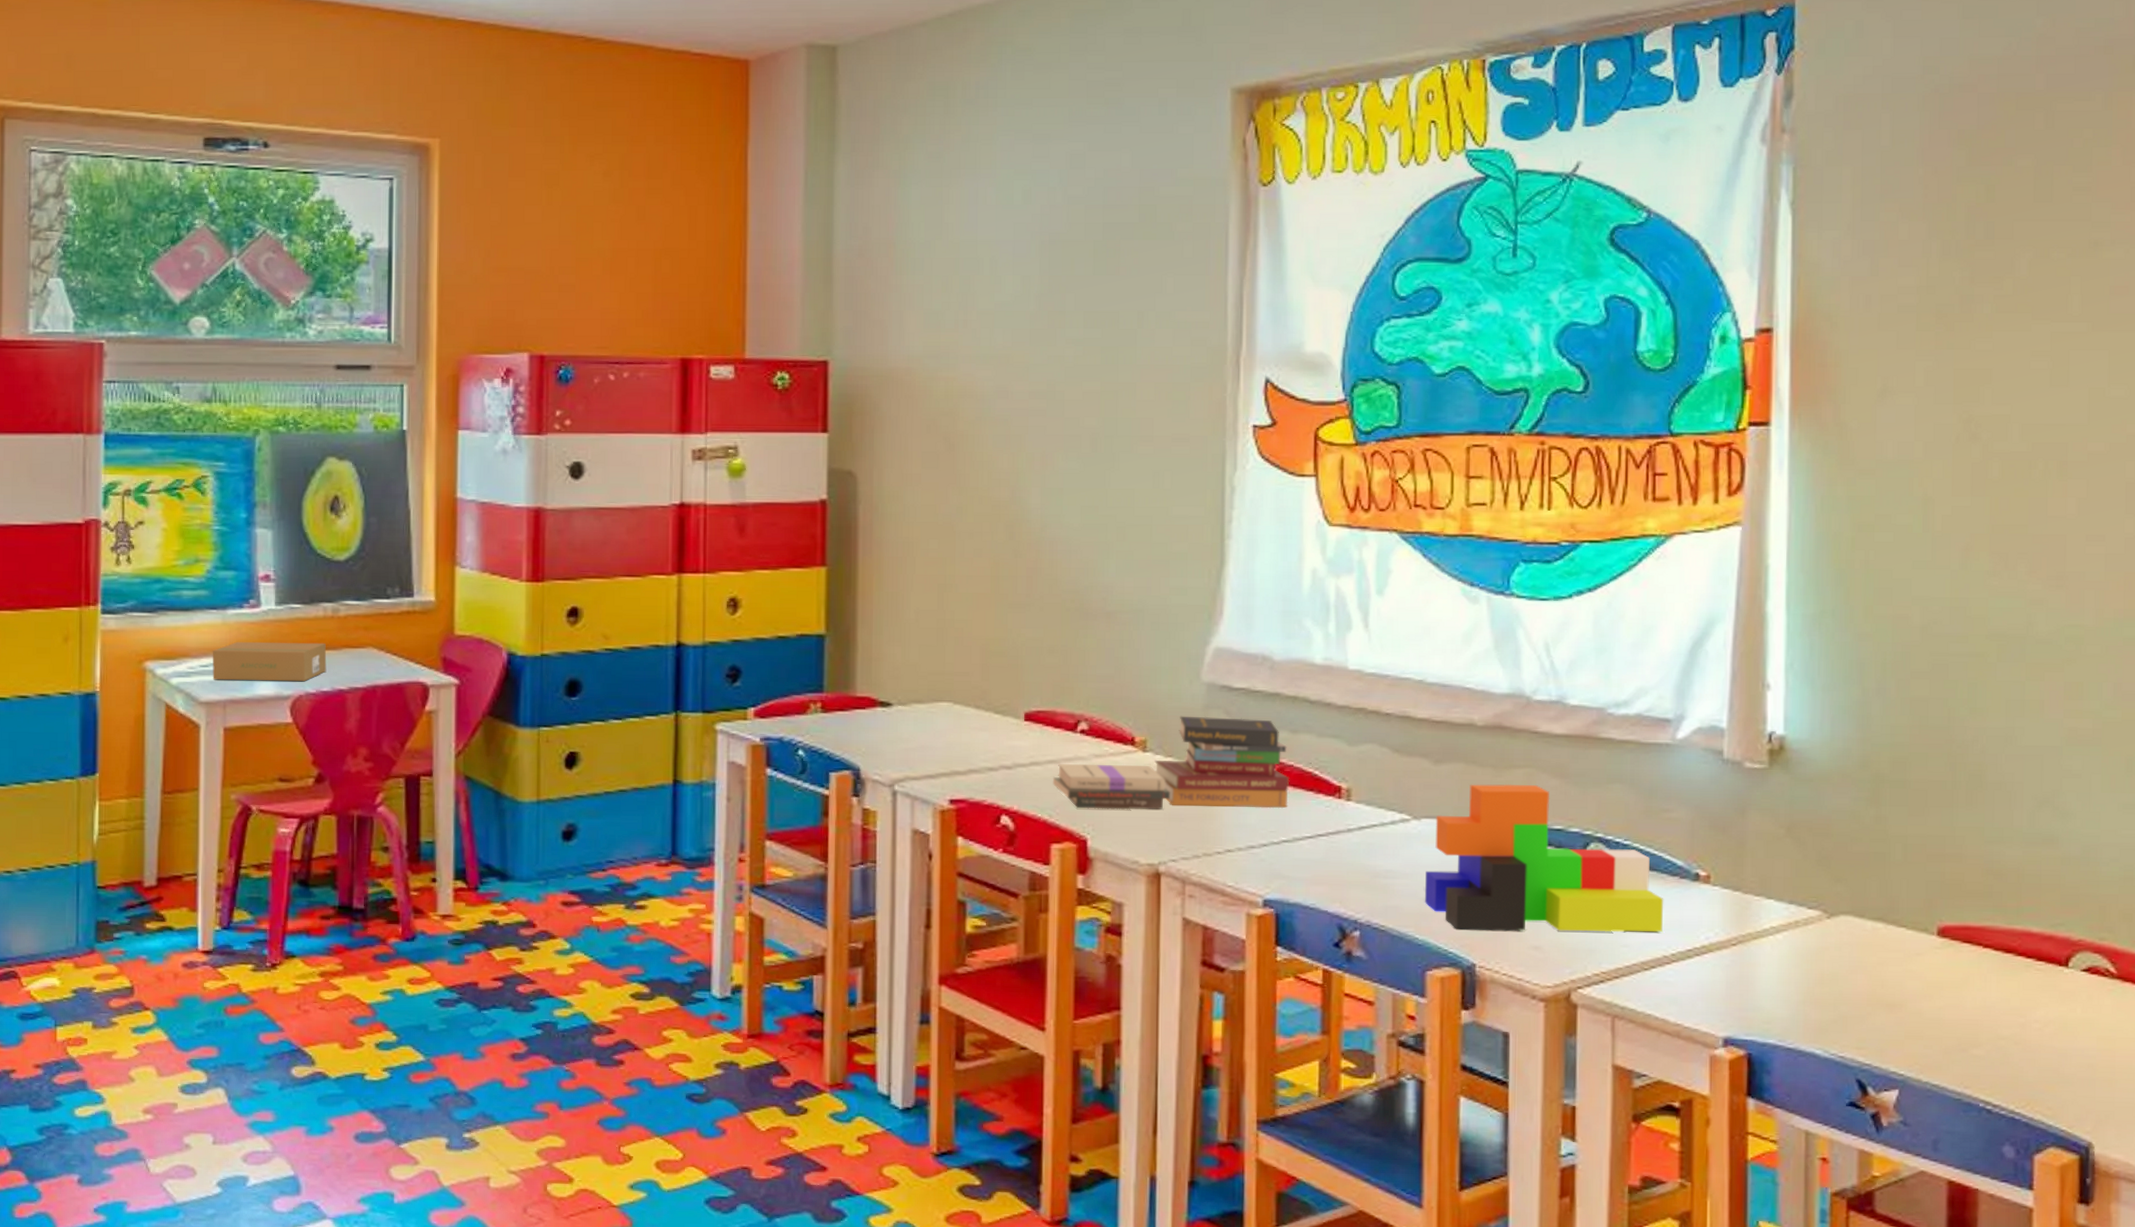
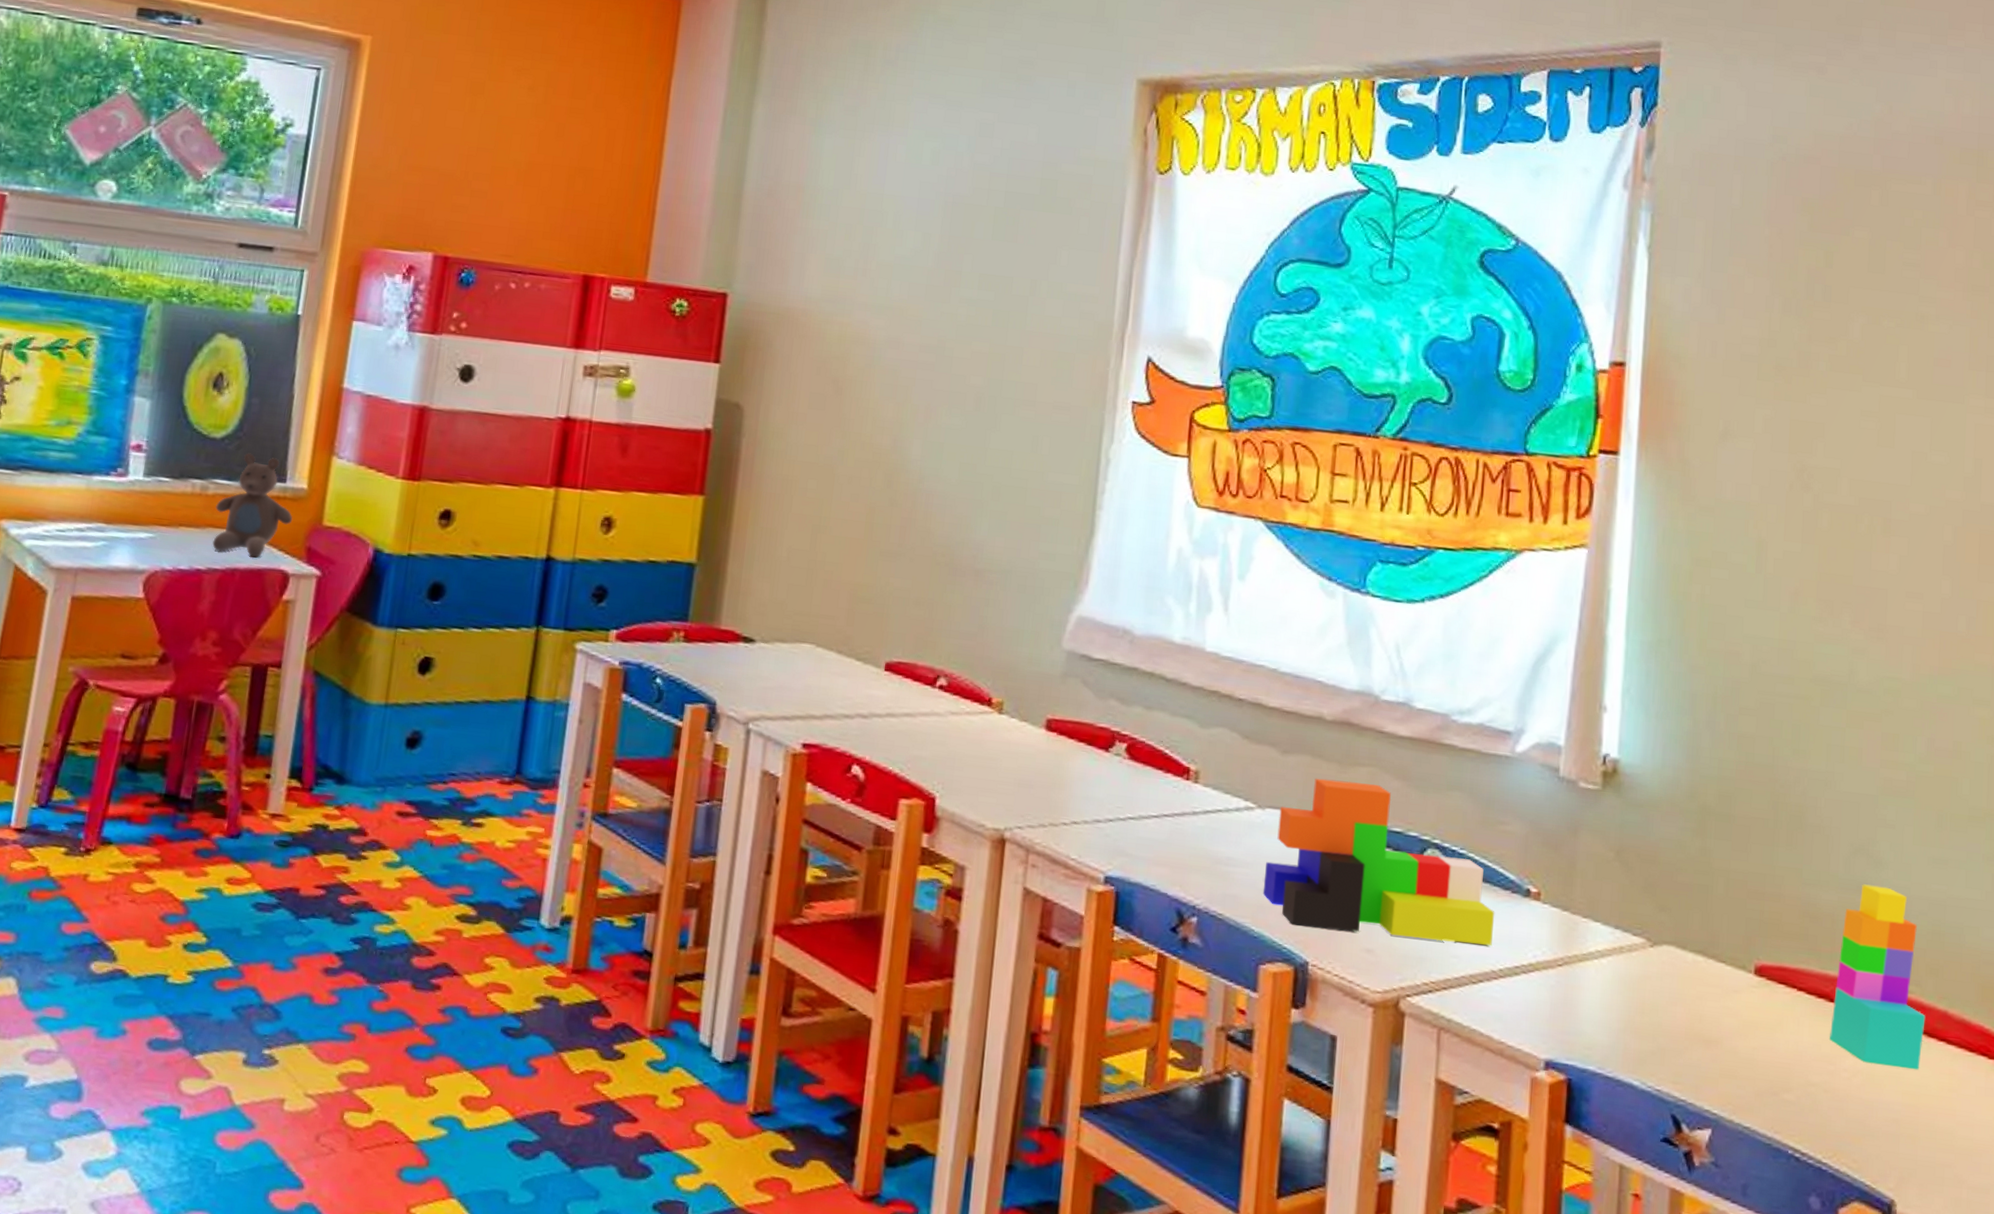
box: present [213,641,327,682] -> none [67,509,190,558]
stuffed animal: none [349,571,425,673] -> present [212,453,293,558]
books: present [1052,764,1171,810] -> none [906,718,1023,774]
books: present [1154,716,1290,809] -> none [1009,681,1141,785]
toy blocks: none [2019,836,2120,1015] -> present [1830,884,1926,1071]

